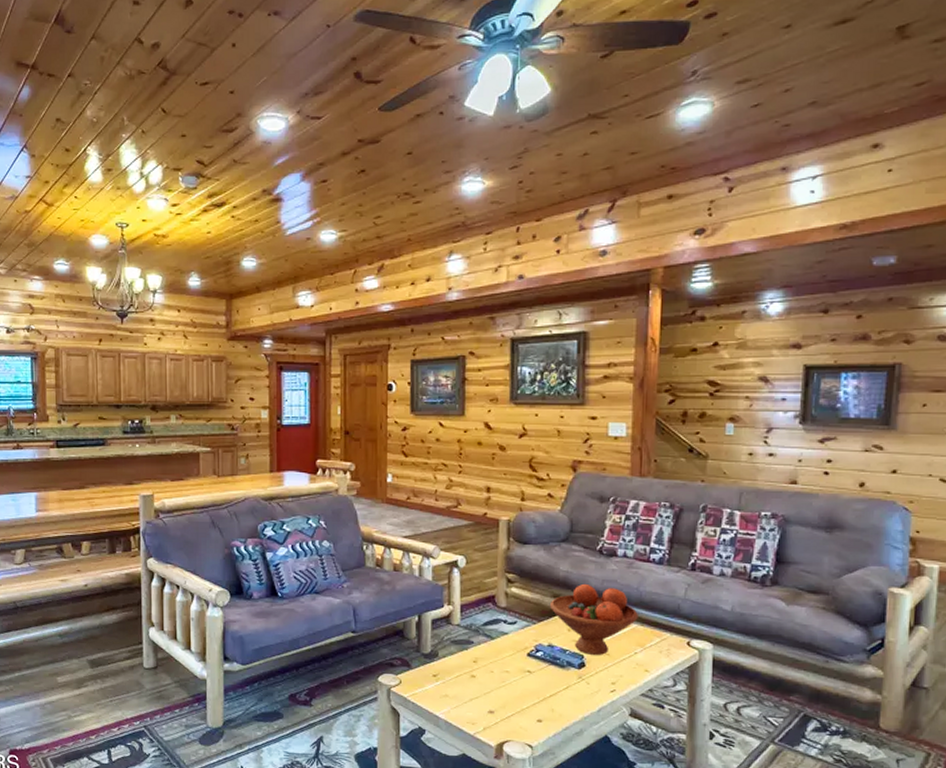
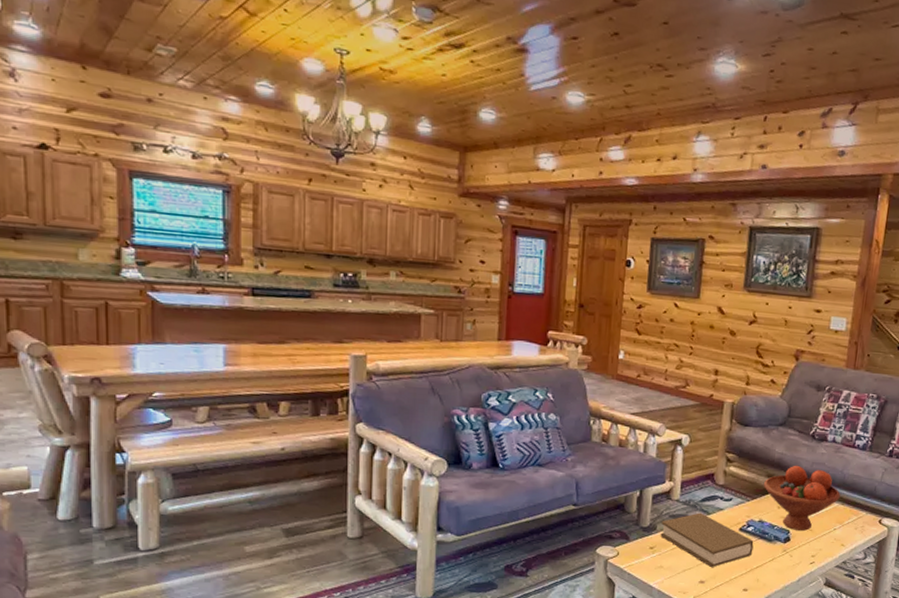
book: none [443,637,545,696] -> present [660,512,754,567]

